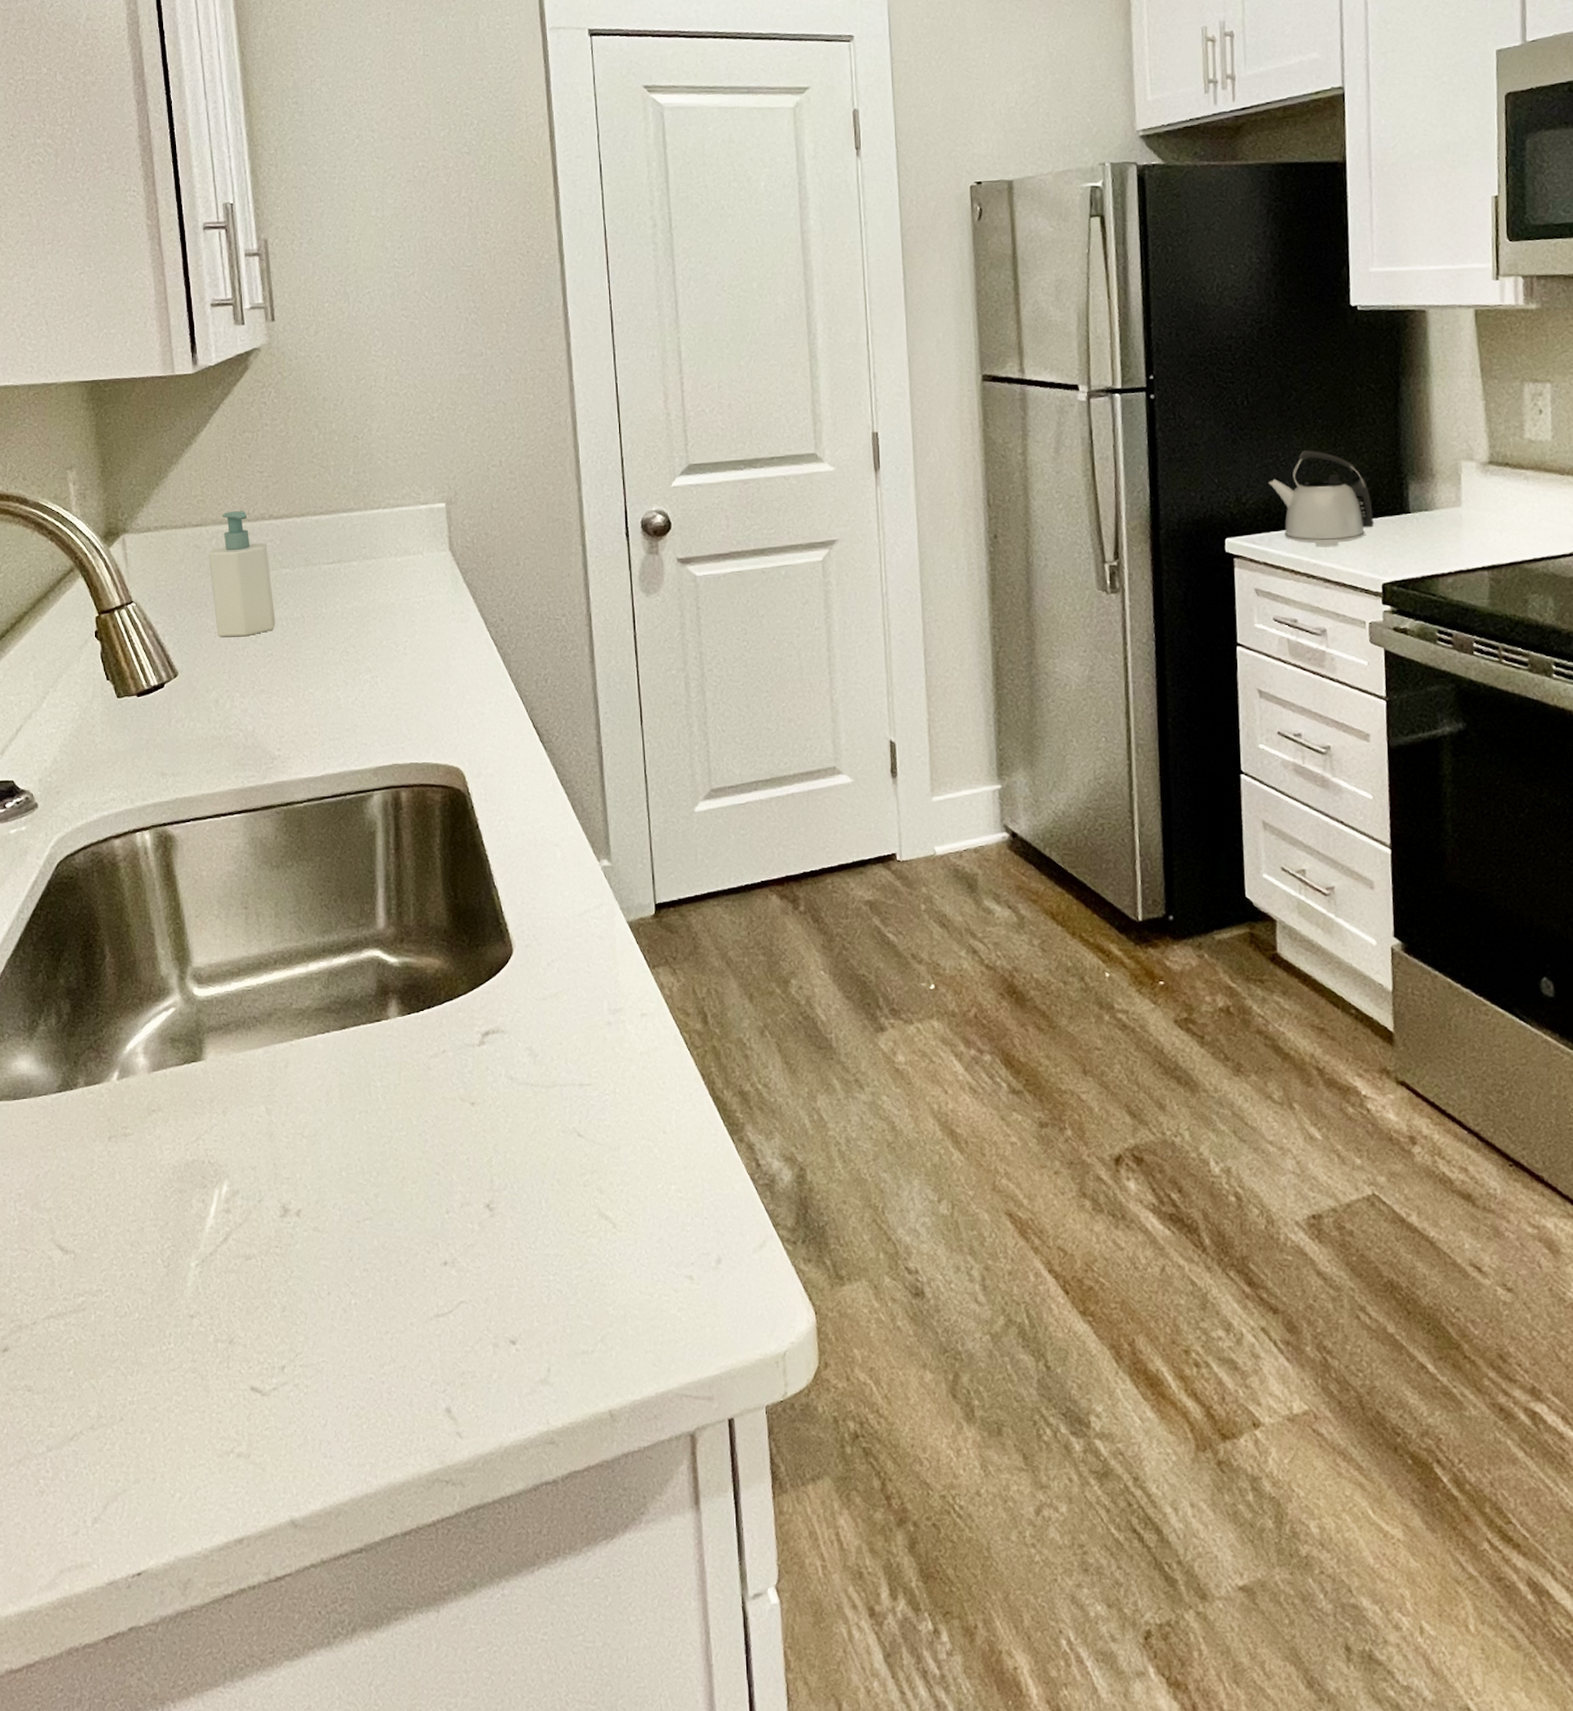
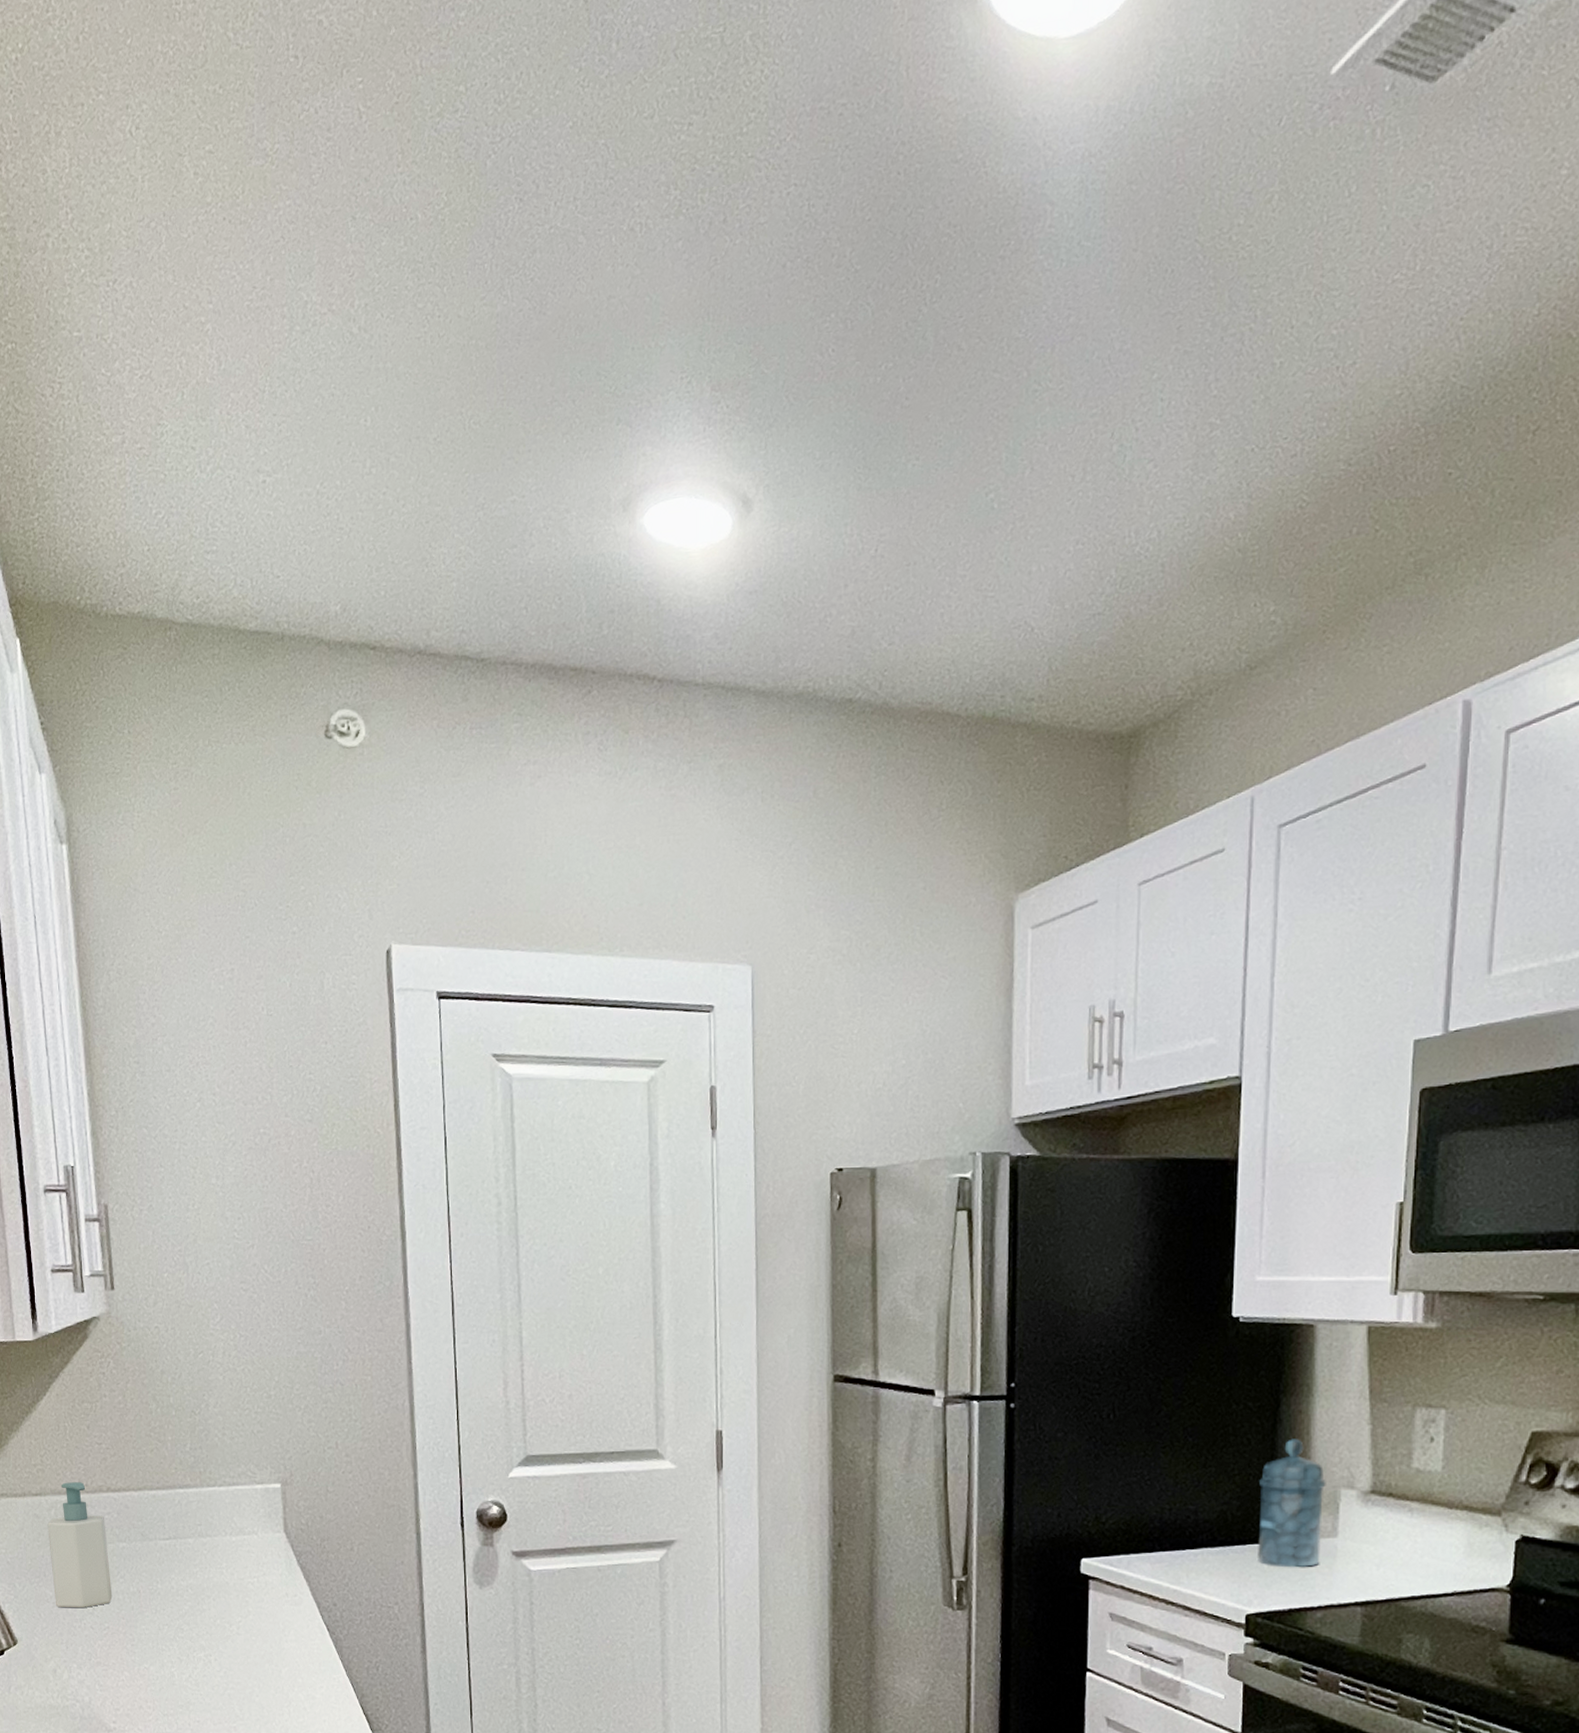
kettle: present [1267,450,1375,546] -> none [1130,1470,1243,1572]
canister: none [1385,416,1448,537] -> present [1258,1439,1326,1567]

